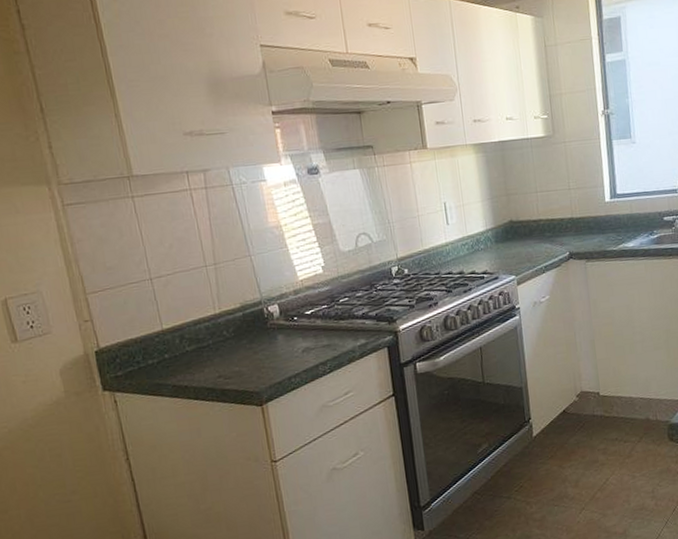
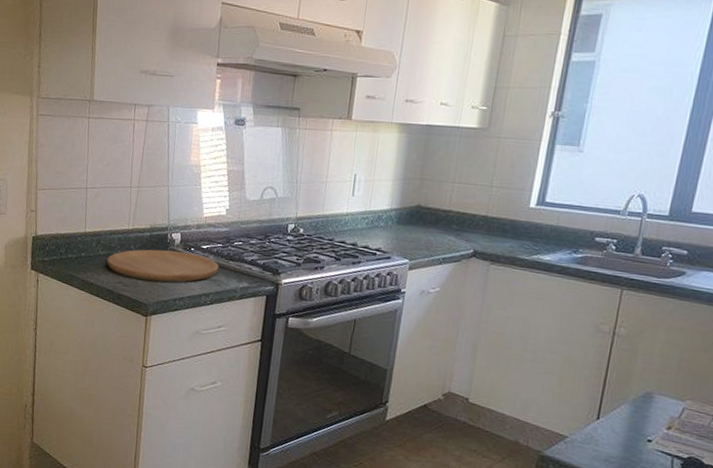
cutting board: none [197,322,330,367] -> present [106,249,219,282]

